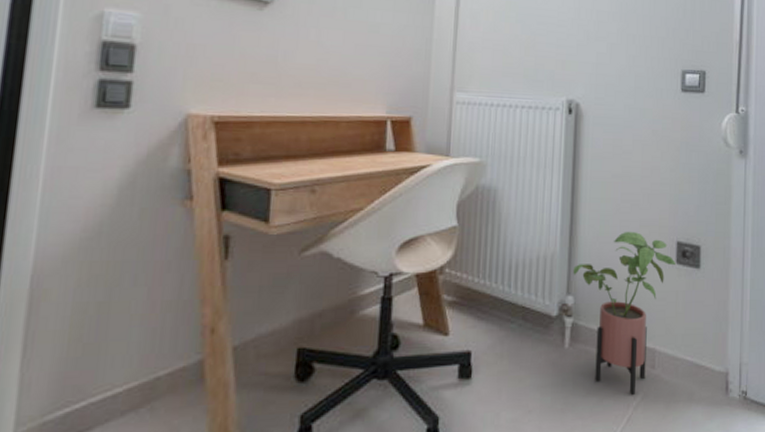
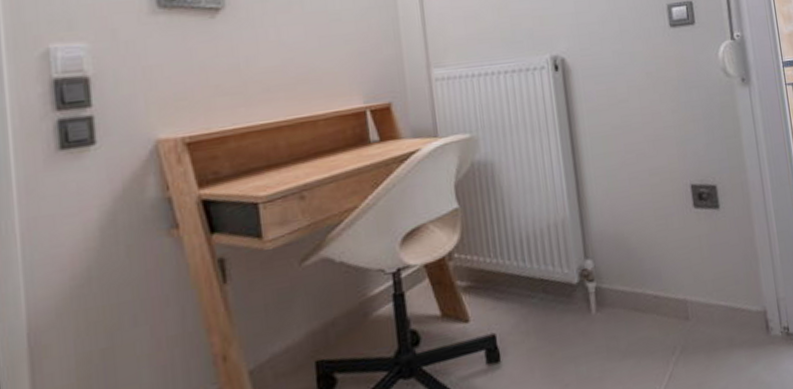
house plant: present [573,231,676,395] -> none [587,182,693,351]

